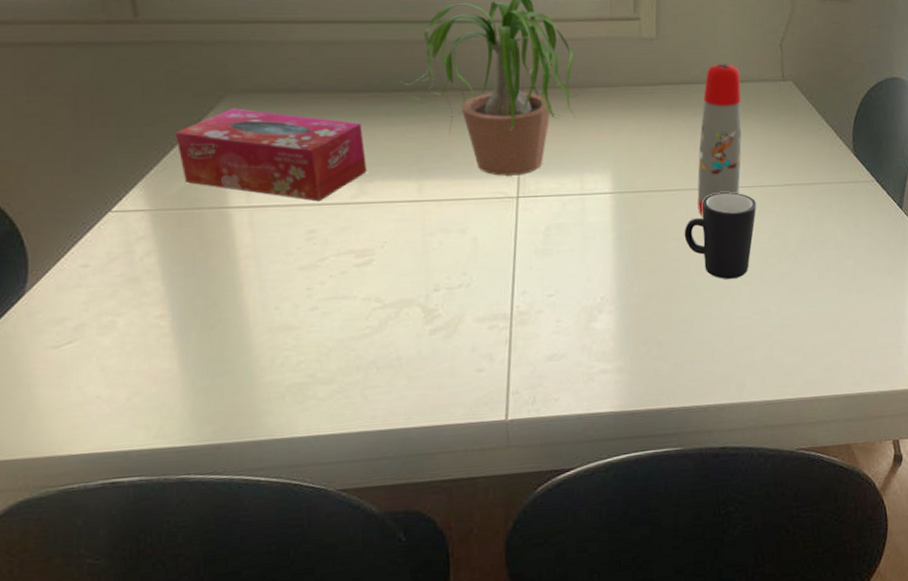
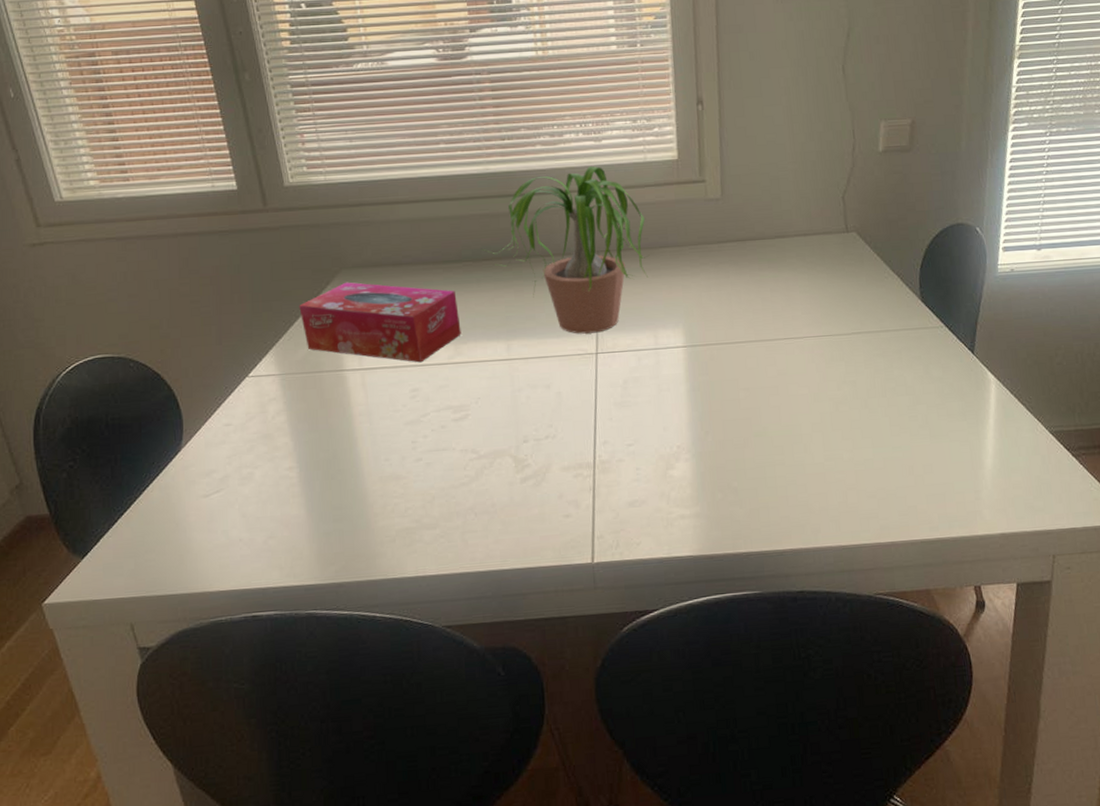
mug: present [684,192,757,279] -> none [755,342,826,427]
water bottle: present [697,64,742,217] -> none [766,219,808,367]

